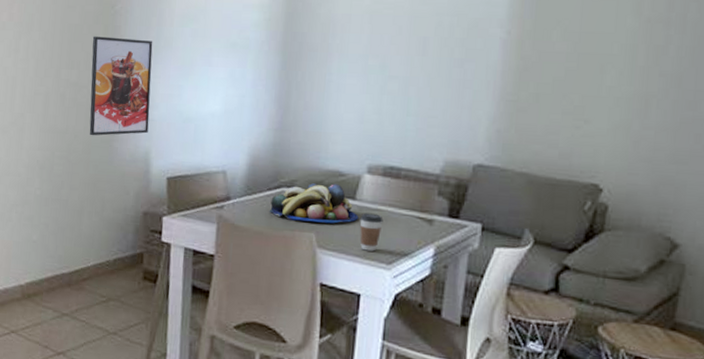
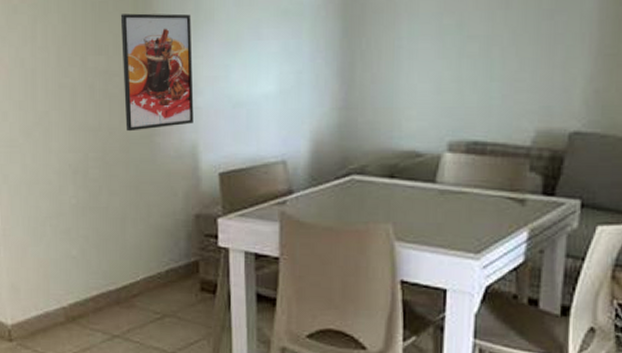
fruit bowl: present [269,183,359,224] -> none [338,166,441,212]
coffee cup: present [360,212,383,251] -> none [442,197,469,240]

